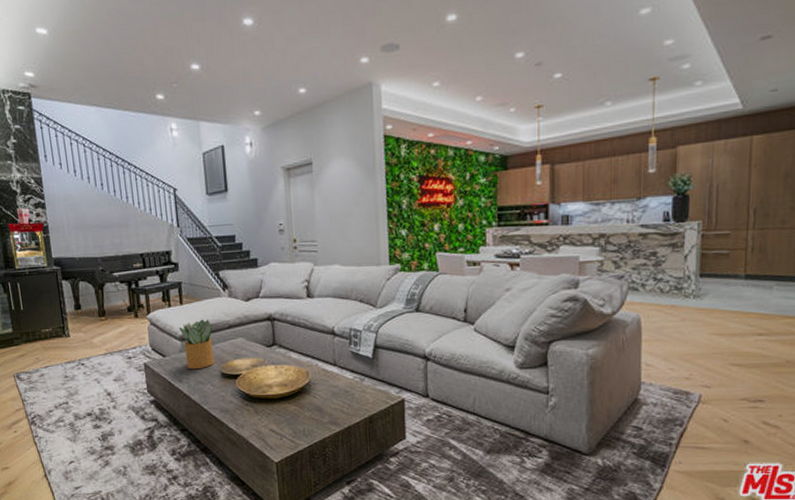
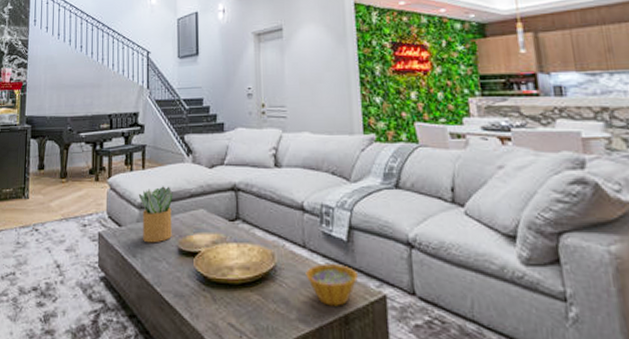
bowl: none [336,377,382,410] -> present [305,264,359,306]

